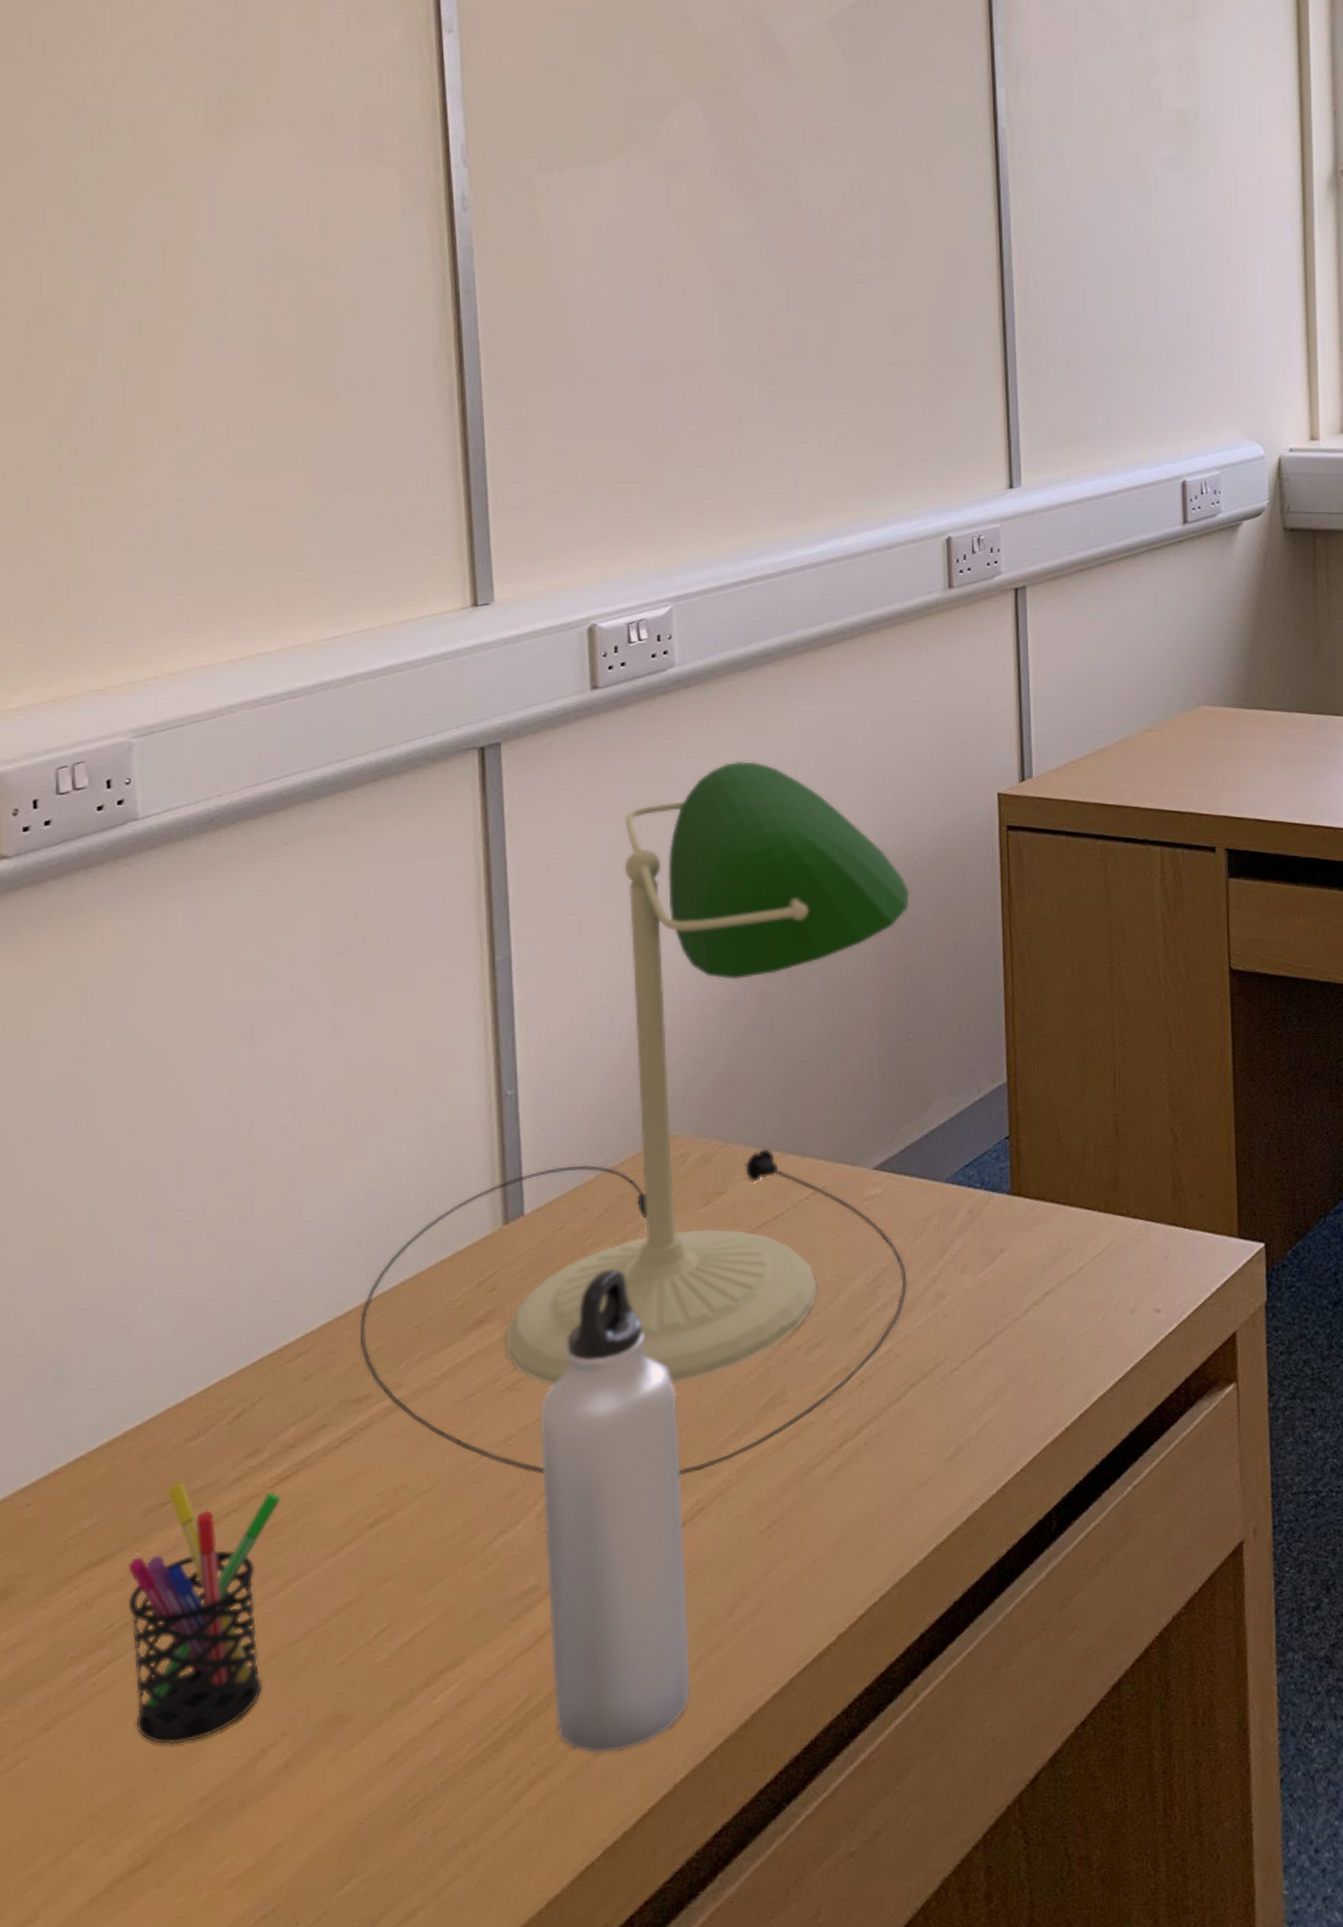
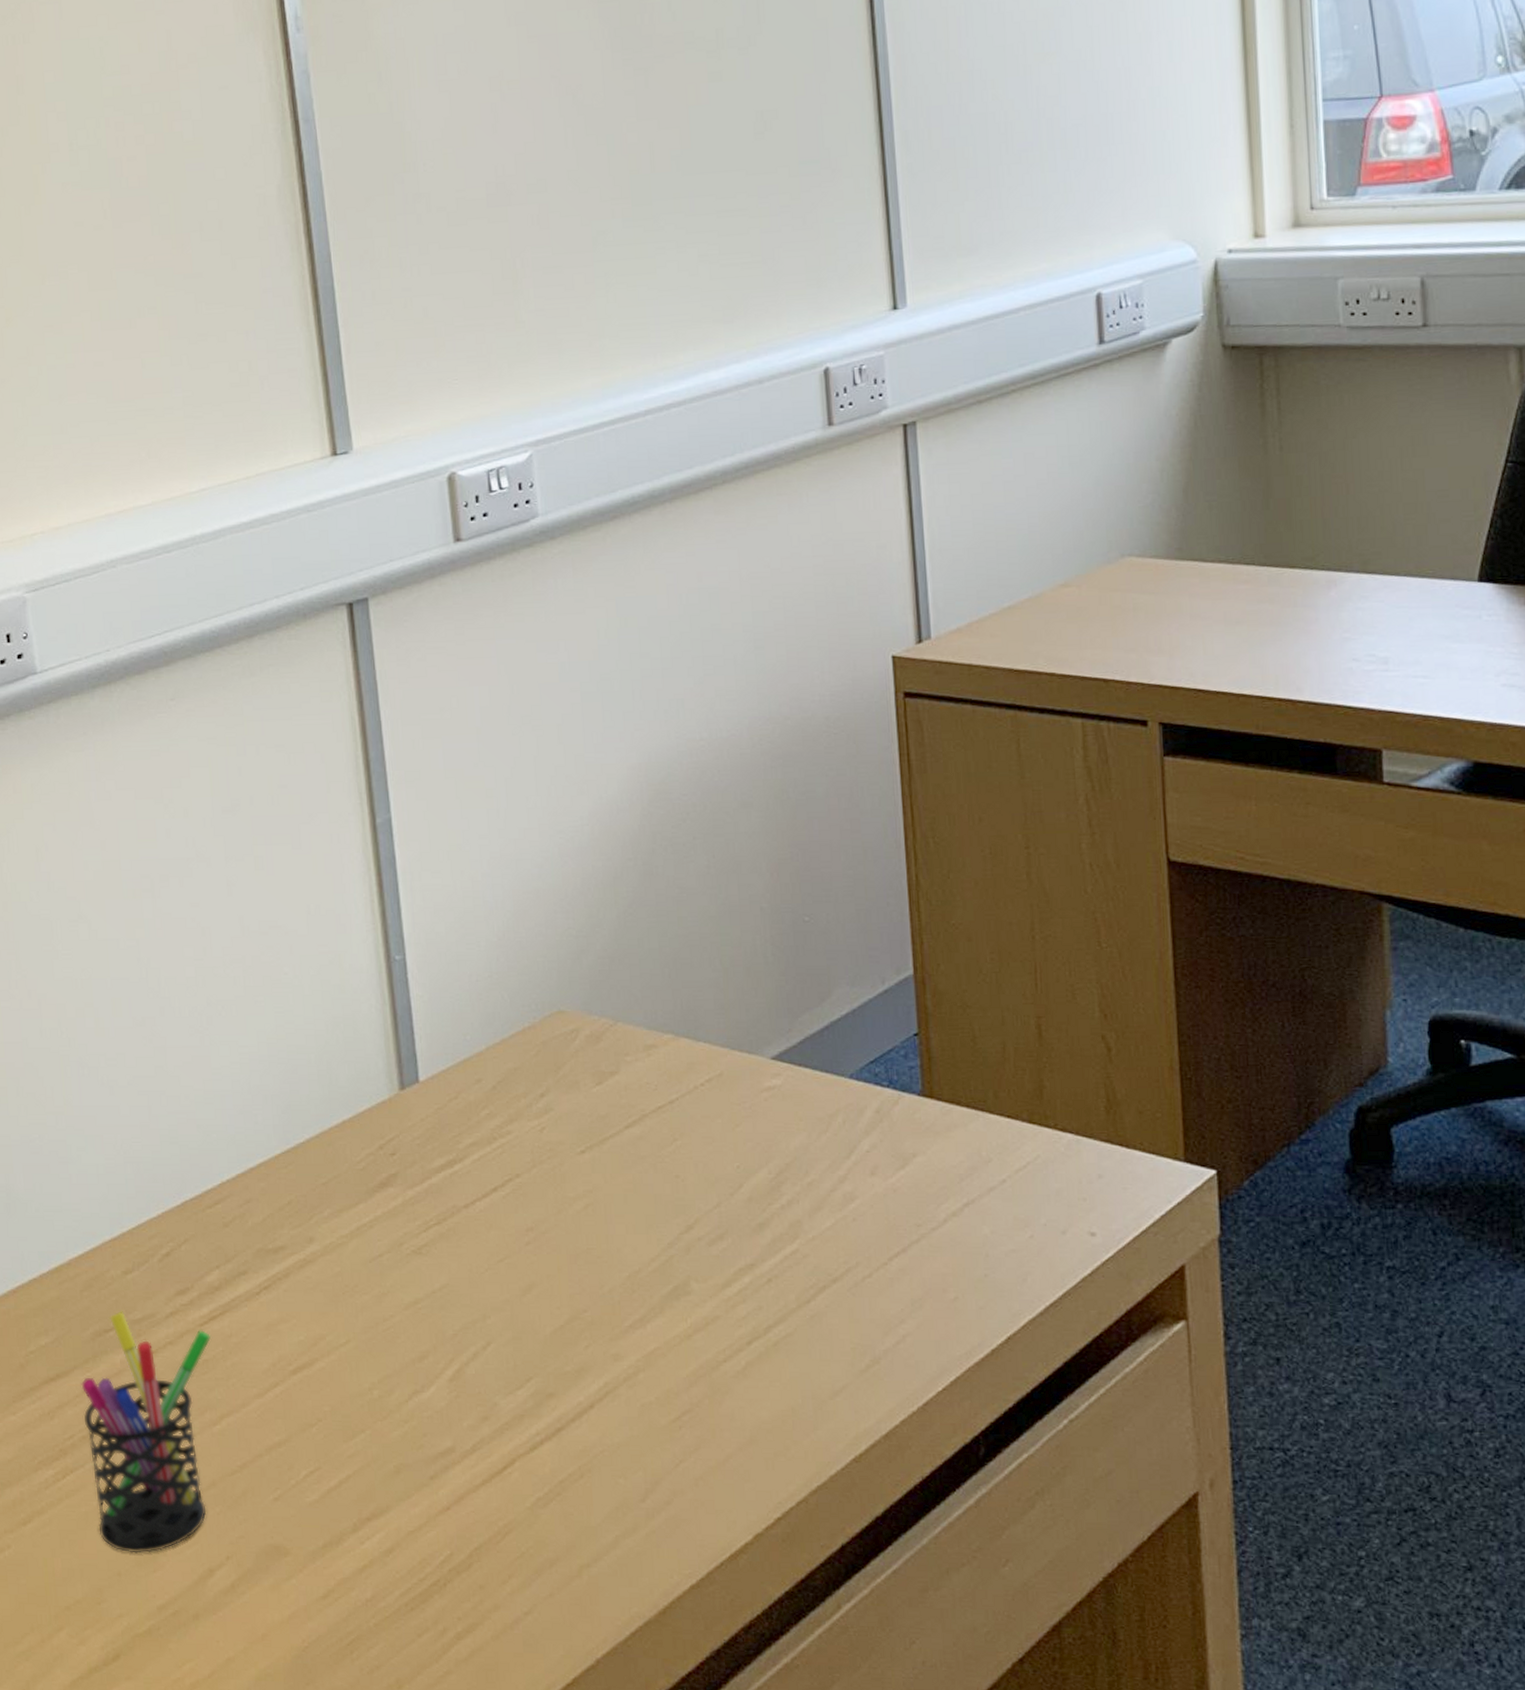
desk lamp: present [359,760,910,1476] -> none [270,618,814,1357]
water bottle: present [539,1269,690,1754] -> none [445,1143,608,1618]

